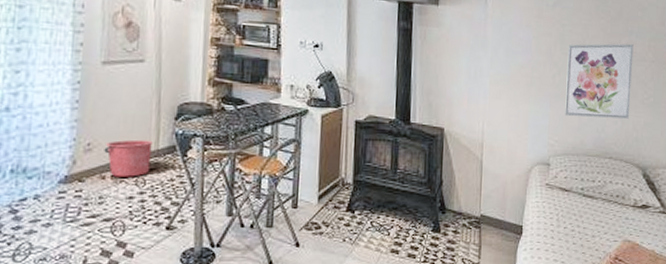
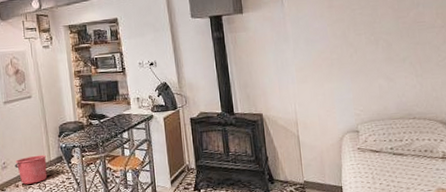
wall art: present [565,43,634,119] -> none [360,15,427,88]

